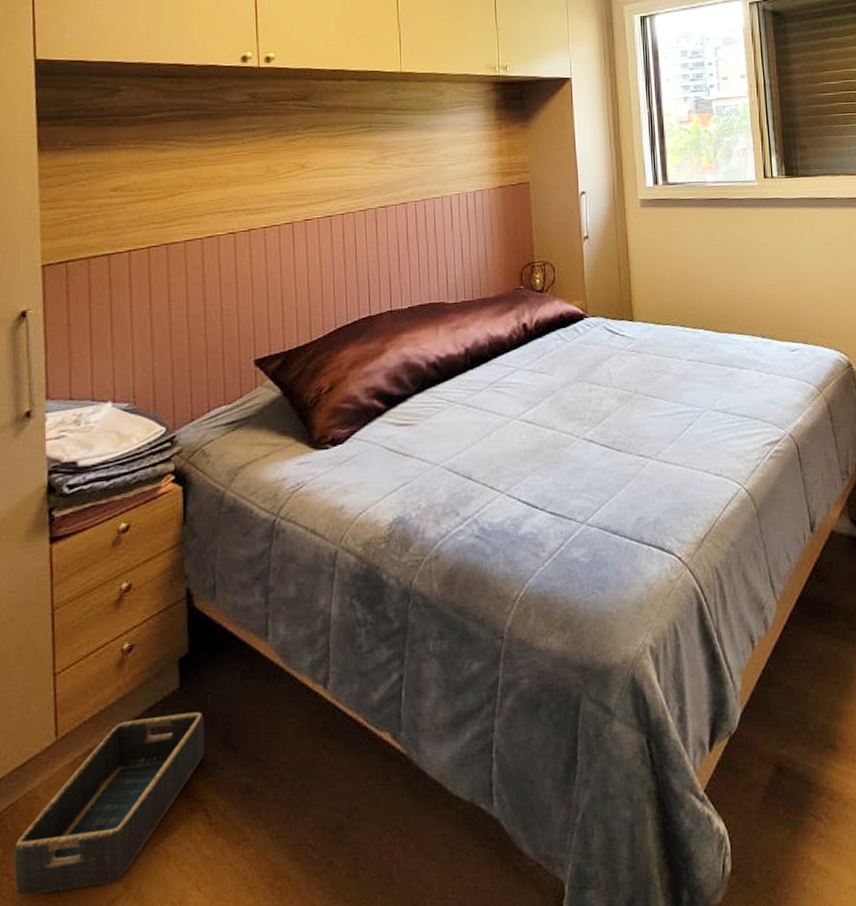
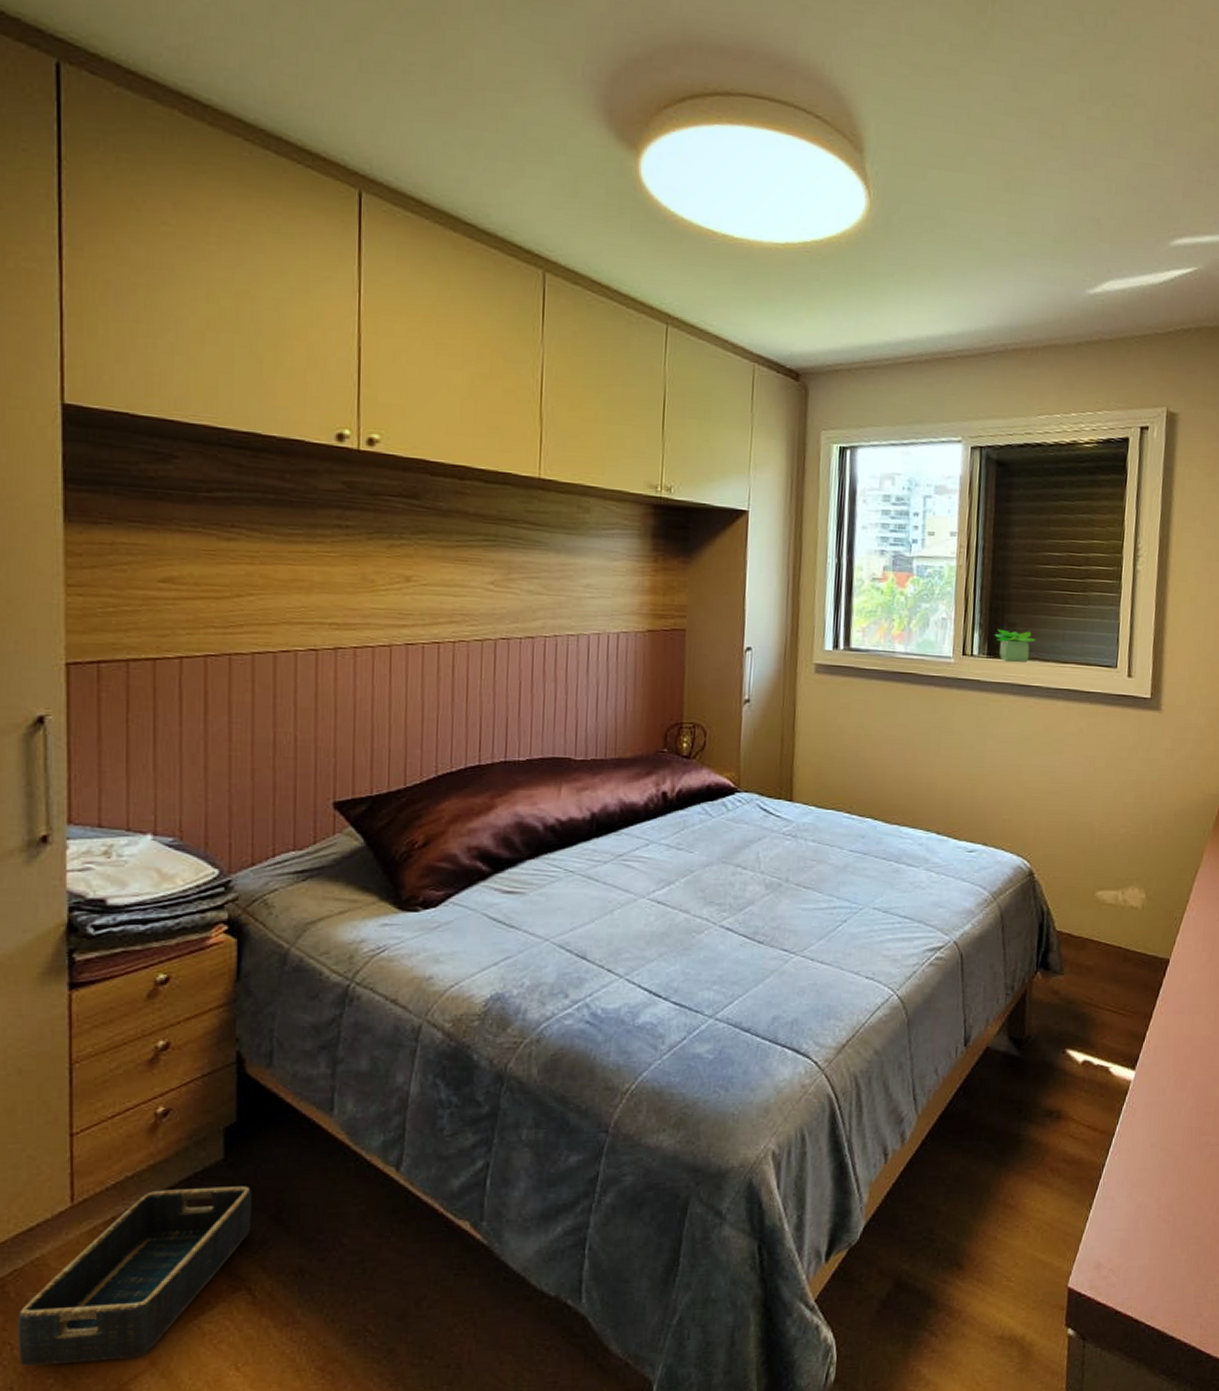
potted plant: none [789,151,825,180] -> present [994,629,1036,663]

